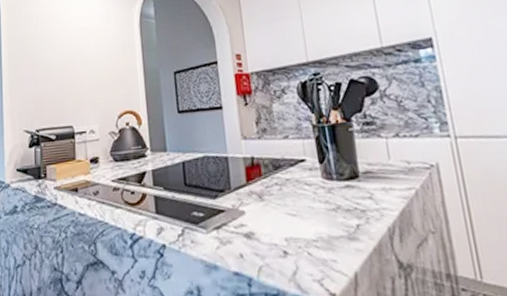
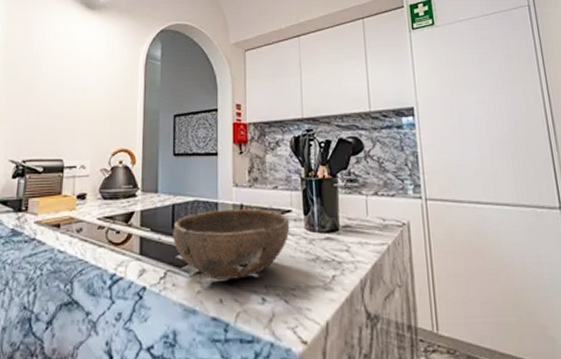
bowl: none [185,160,306,234] -> present [173,209,290,280]

